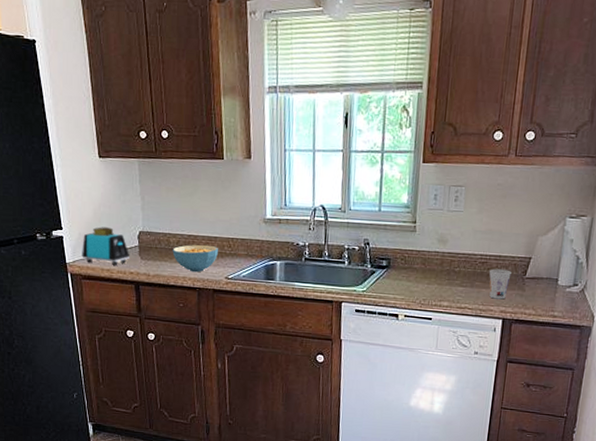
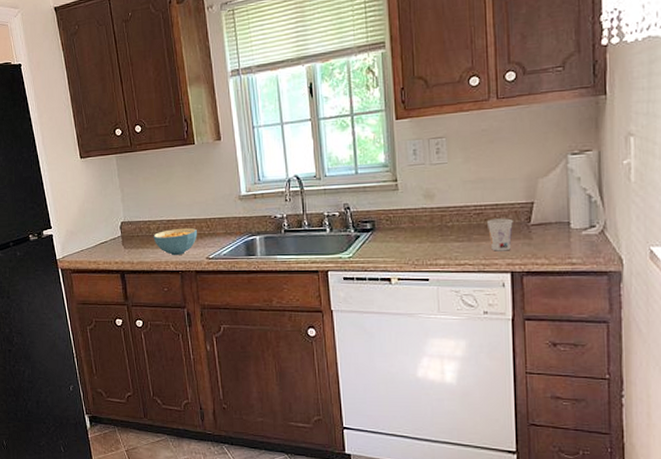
toaster: present [82,227,129,265] -> none [70,221,113,257]

